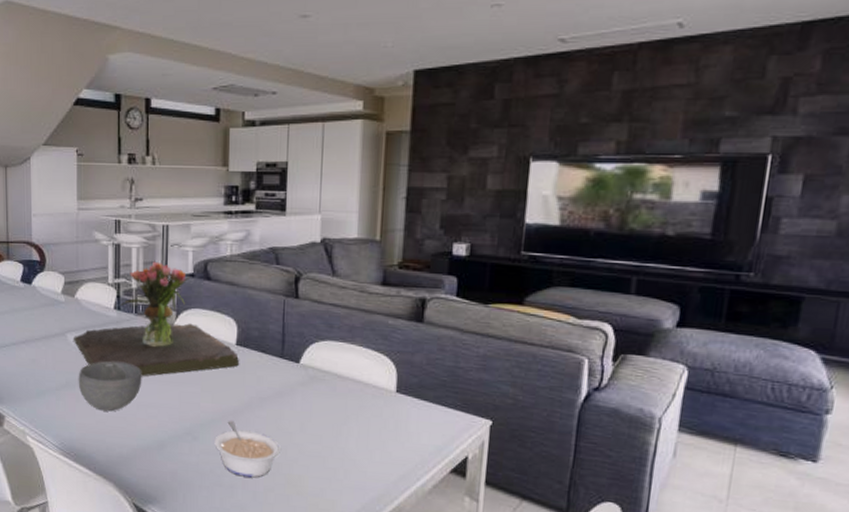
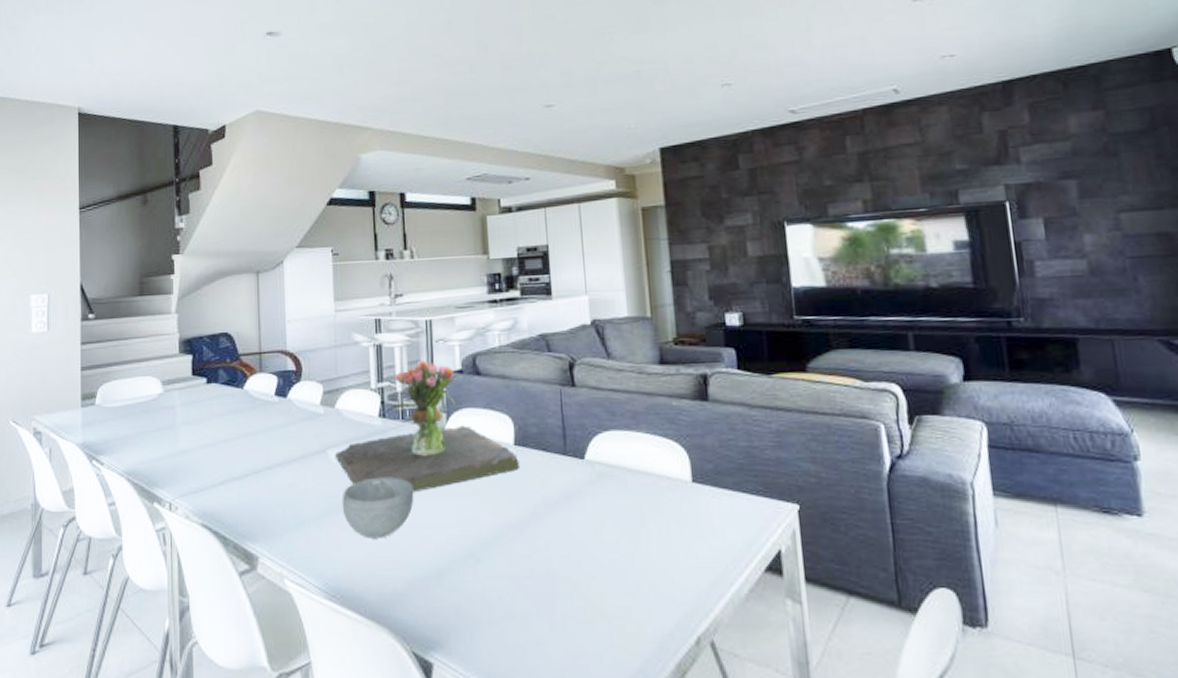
legume: present [214,420,281,478] -> none [500,534,575,603]

